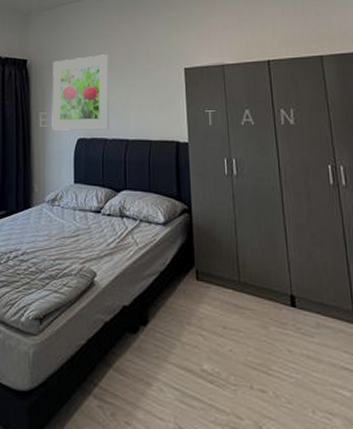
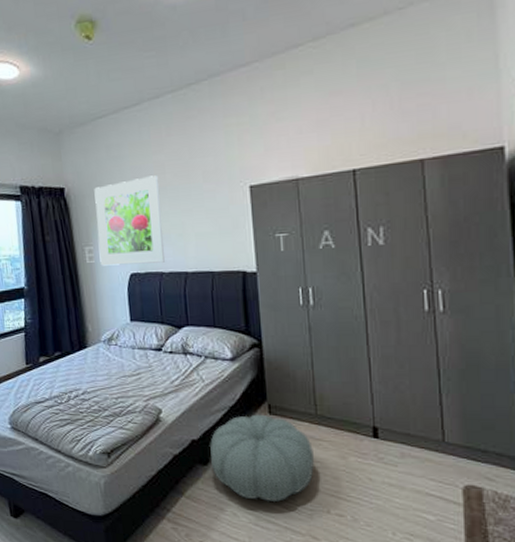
pouf: none [140,279,239,376] -> present [210,414,315,503]

